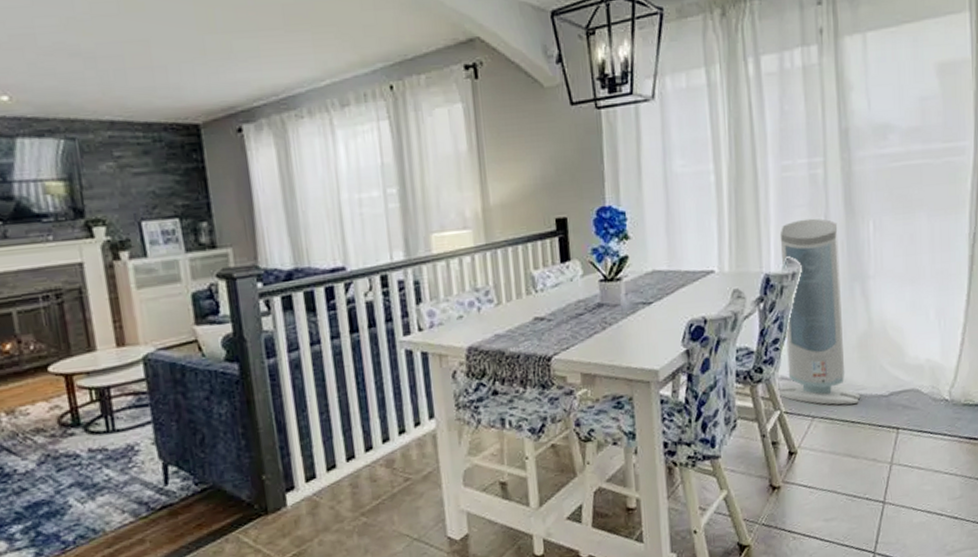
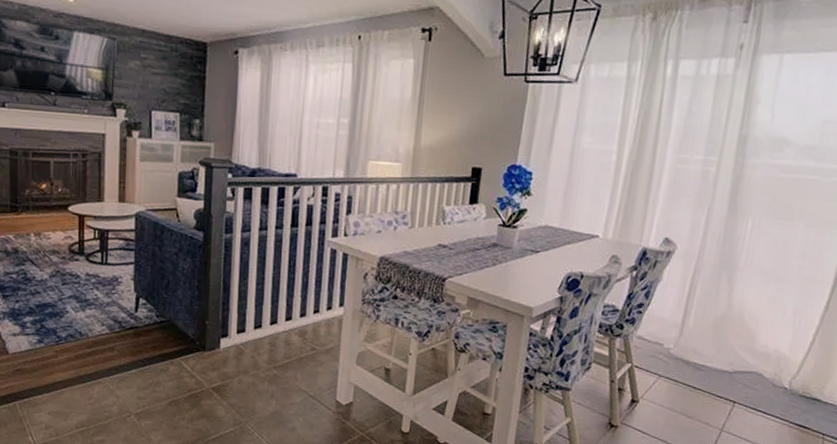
air purifier: present [777,218,861,405] -> none [632,207,719,373]

